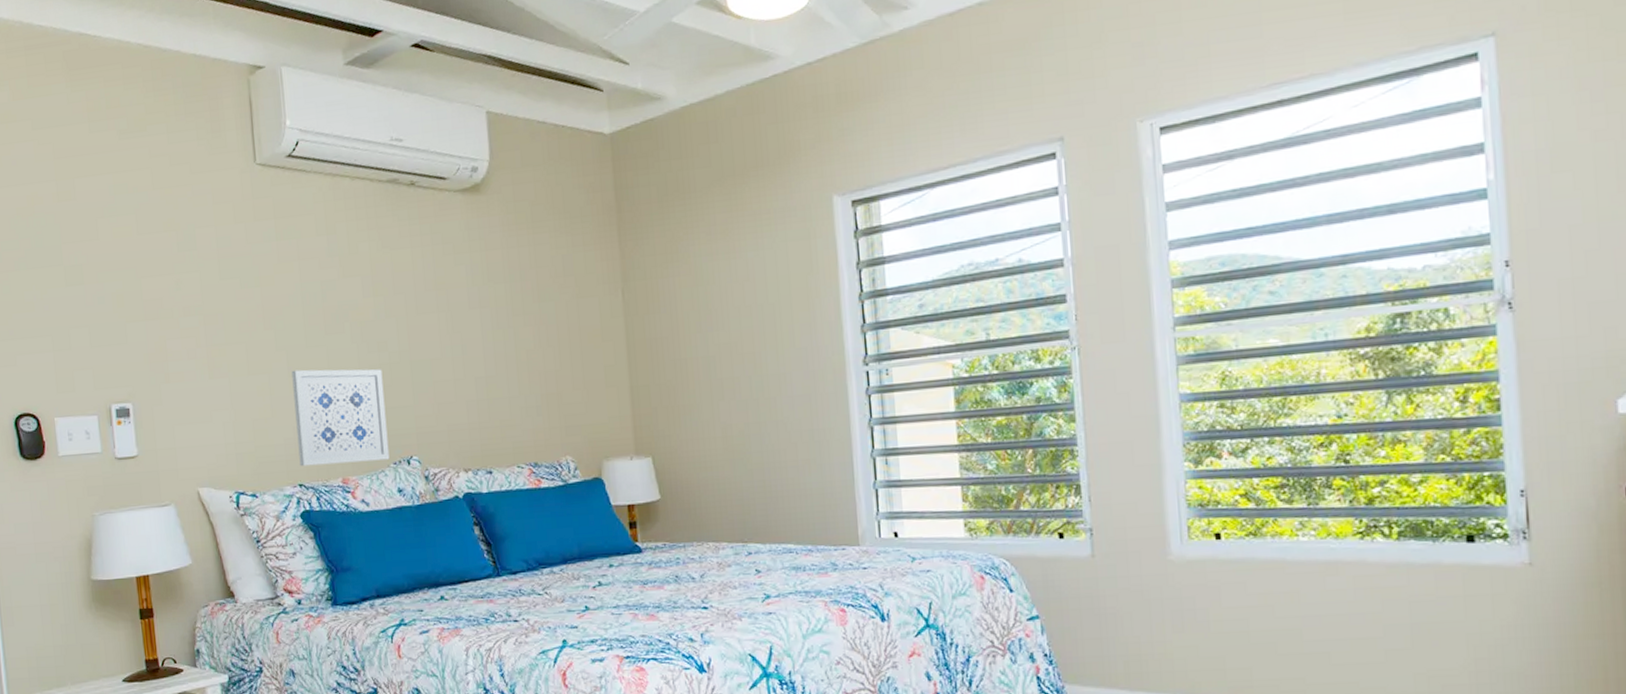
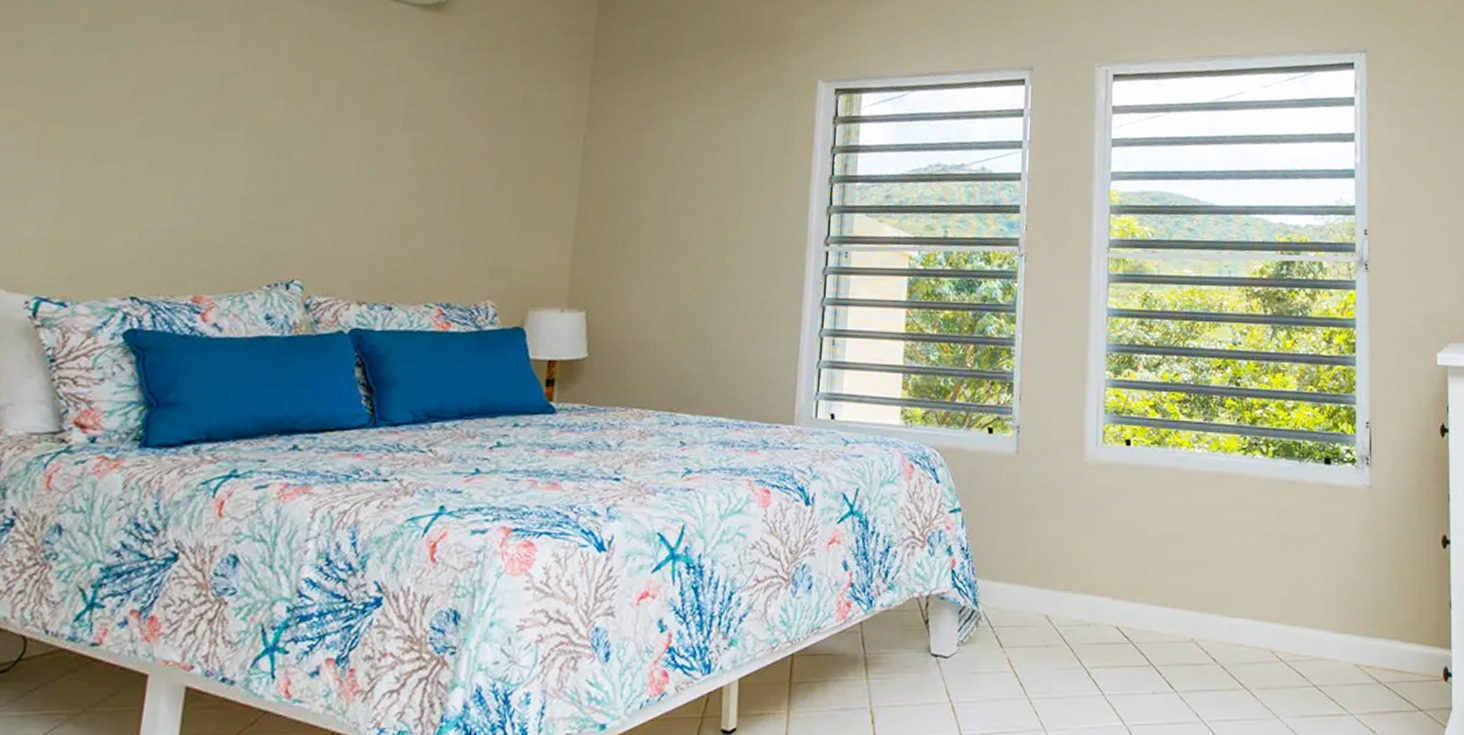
wall art: present [291,369,390,467] -> none [137,164,277,281]

